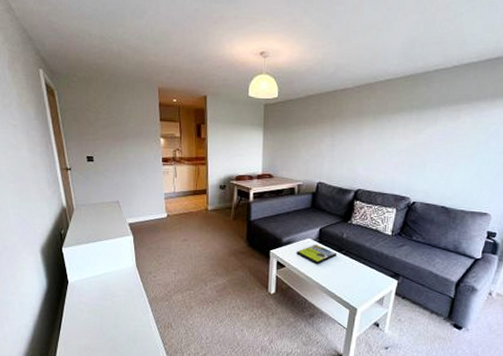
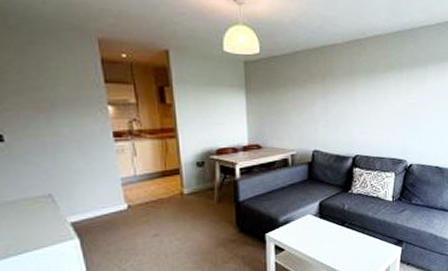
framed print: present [297,244,336,265] -> none [296,220,339,243]

